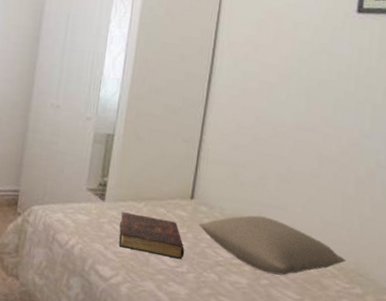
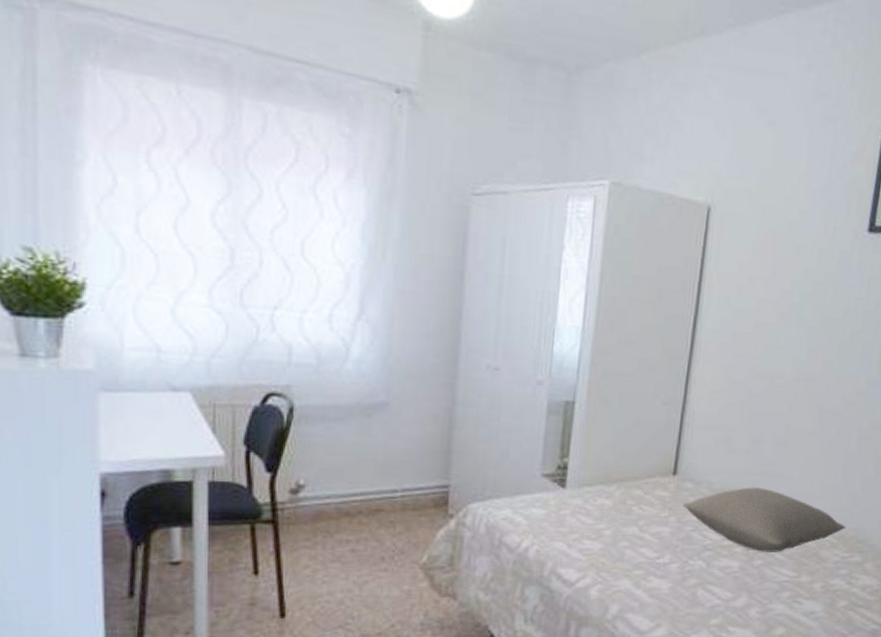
book: present [119,212,185,259] -> none [585,499,667,548]

